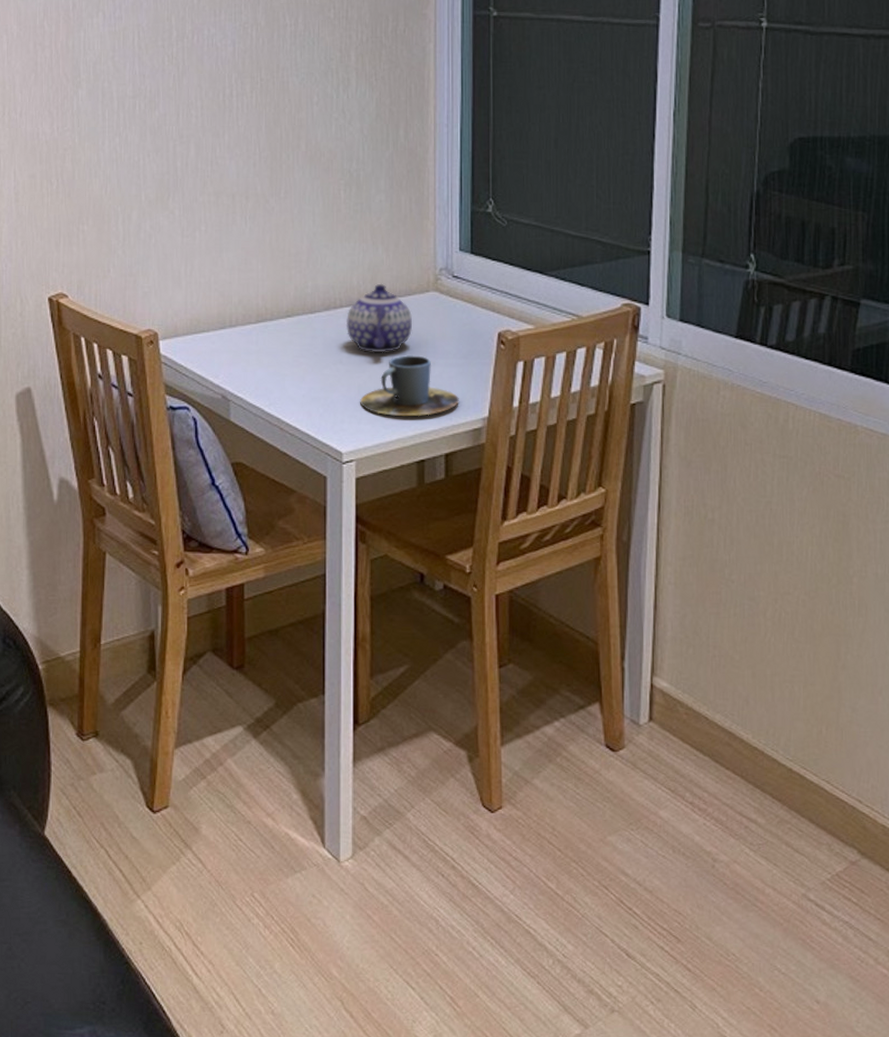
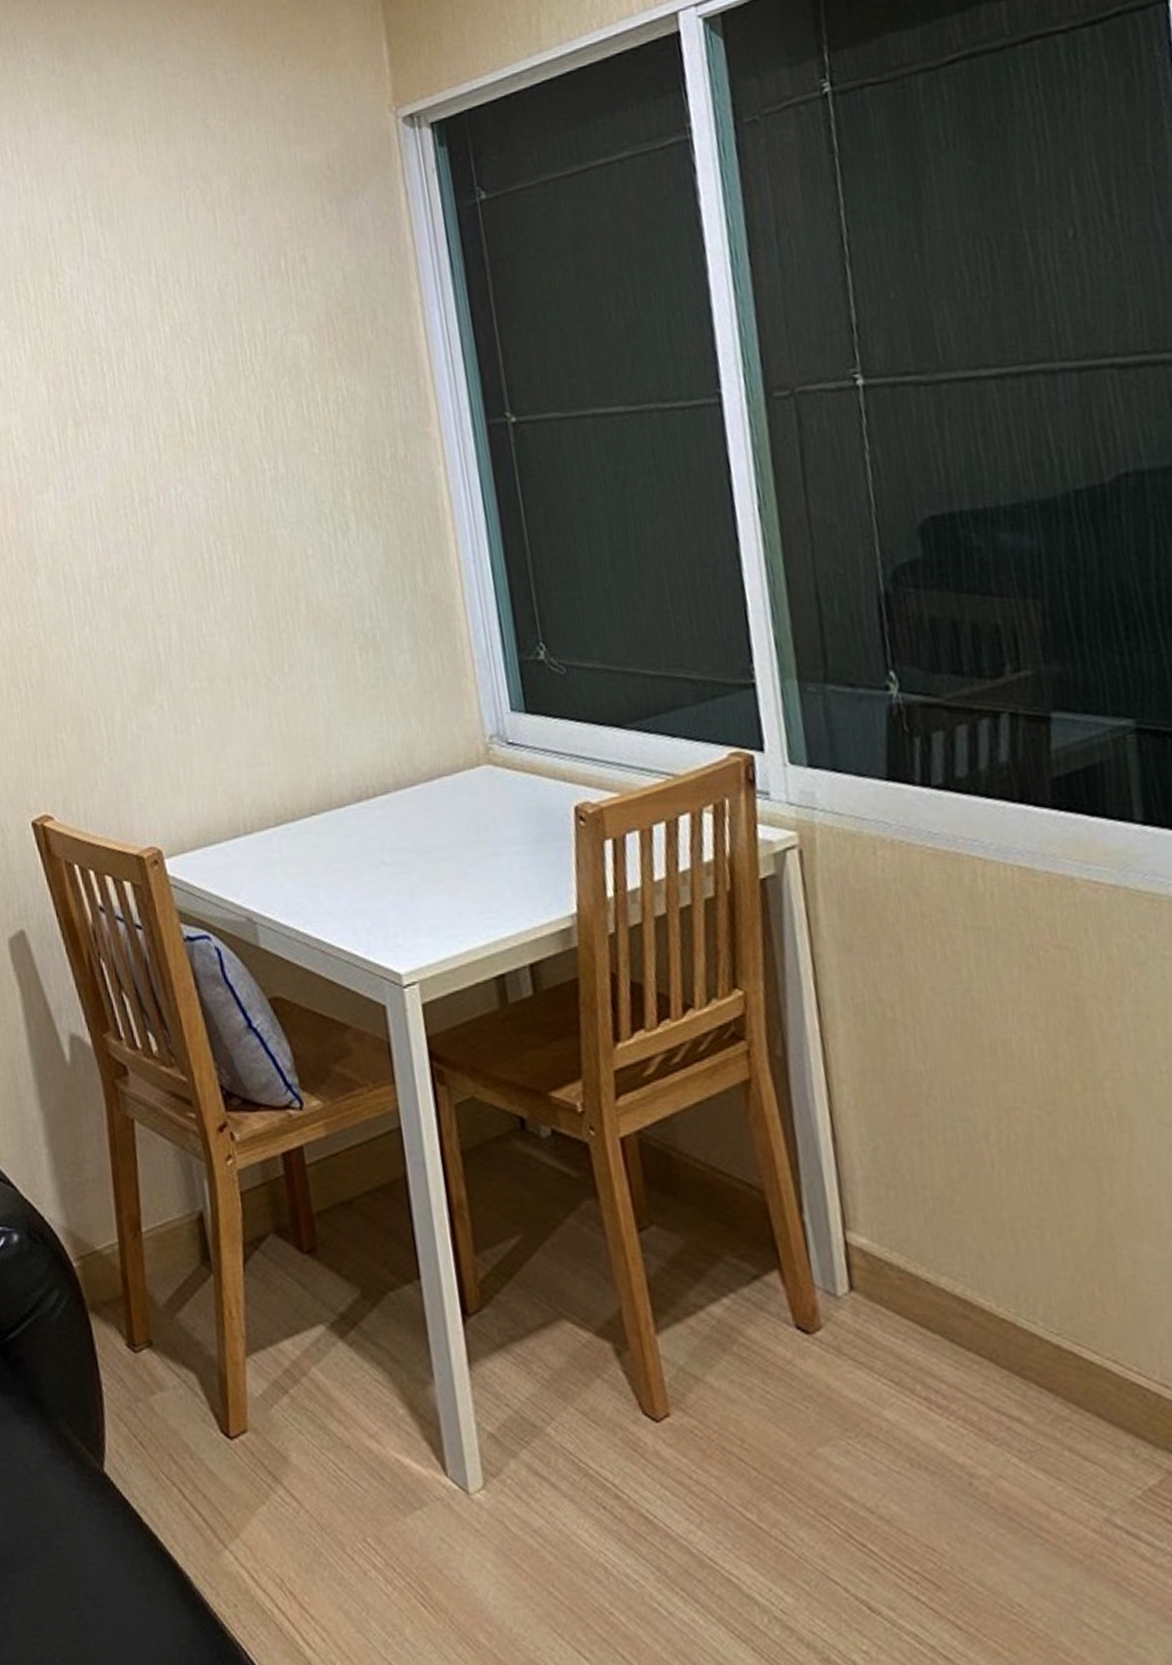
teapot: present [345,283,412,353] -> none [383,762,466,848]
cup: present [360,354,459,416] -> none [414,845,538,923]

